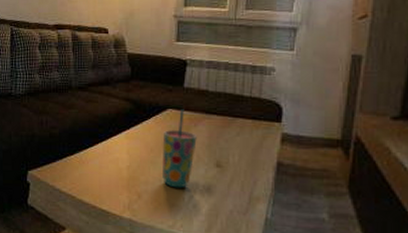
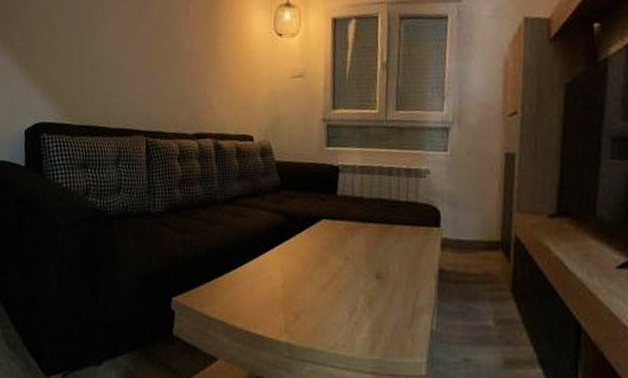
cup: present [161,109,197,188] -> none [318,219,354,305]

